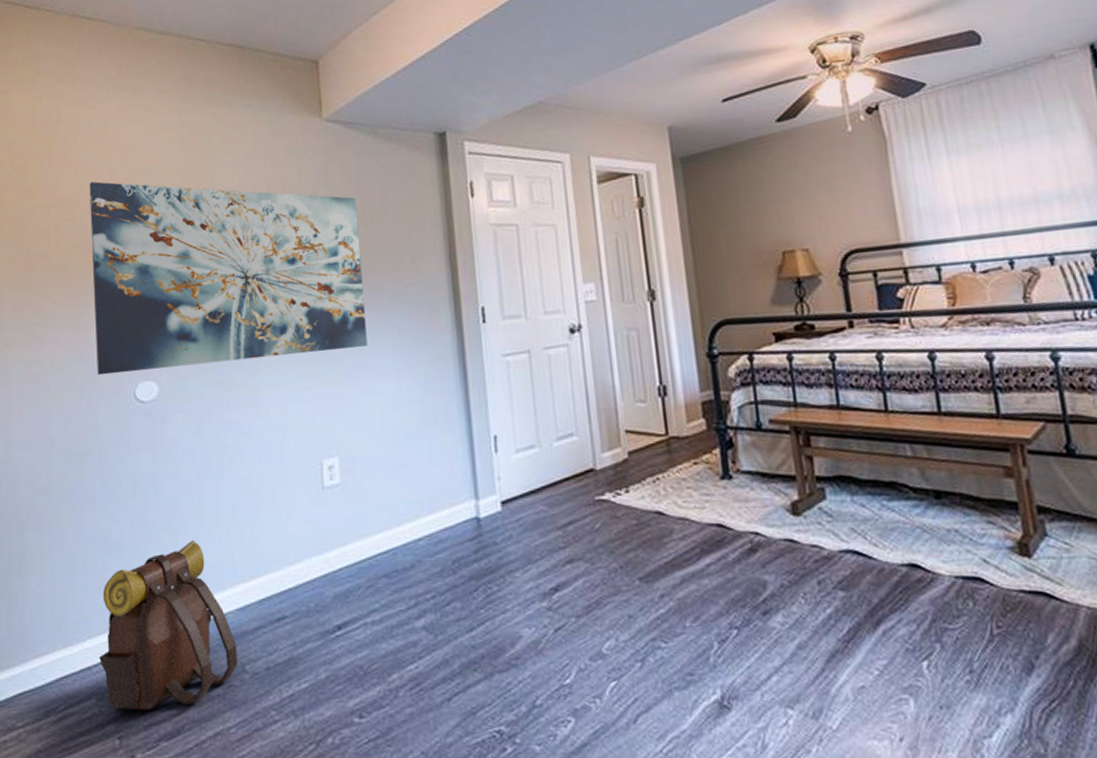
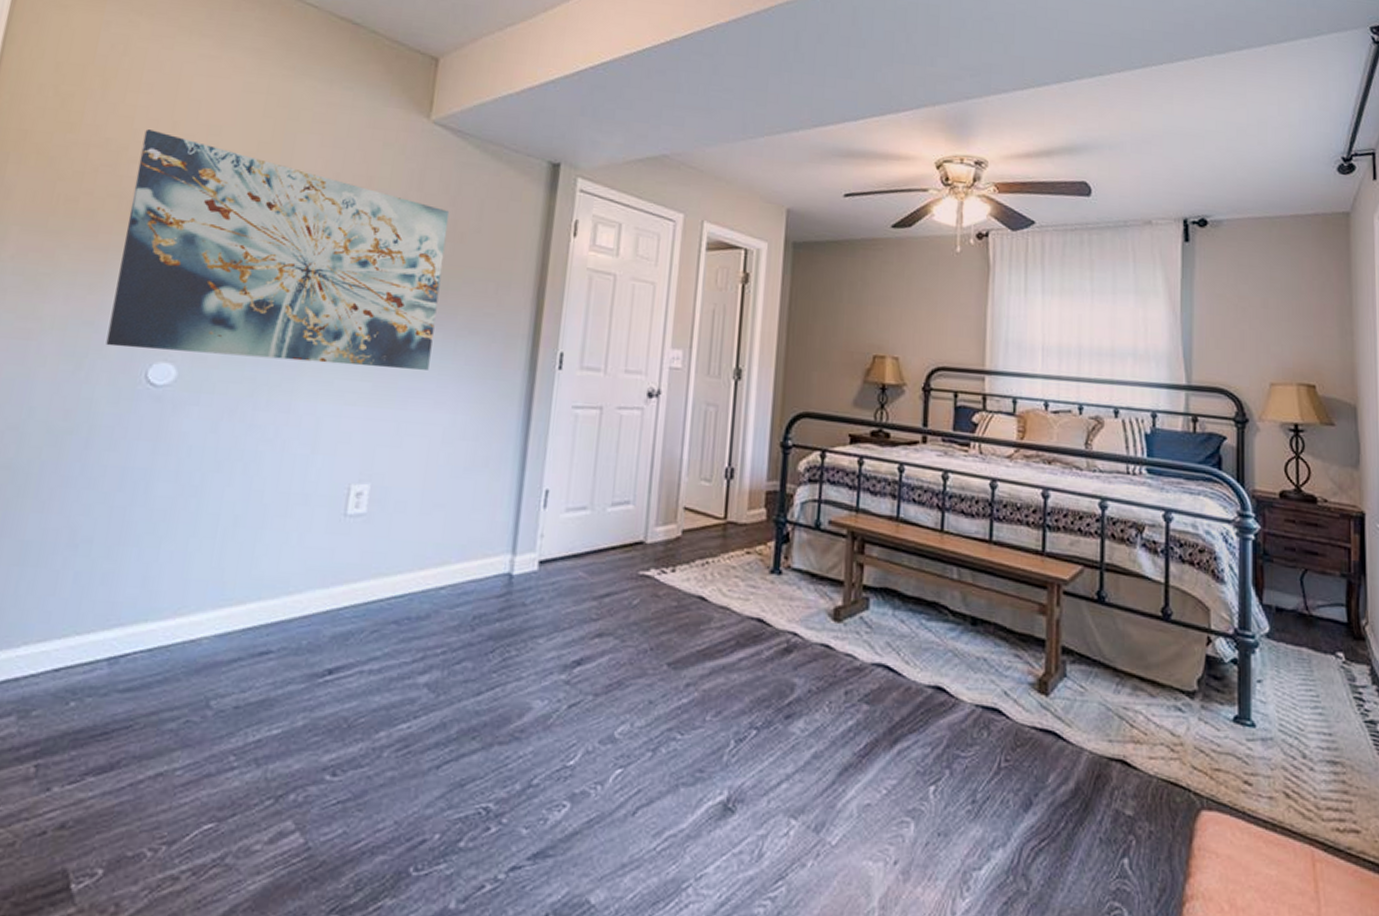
backpack: present [99,539,238,710] -> none [31,549,206,737]

